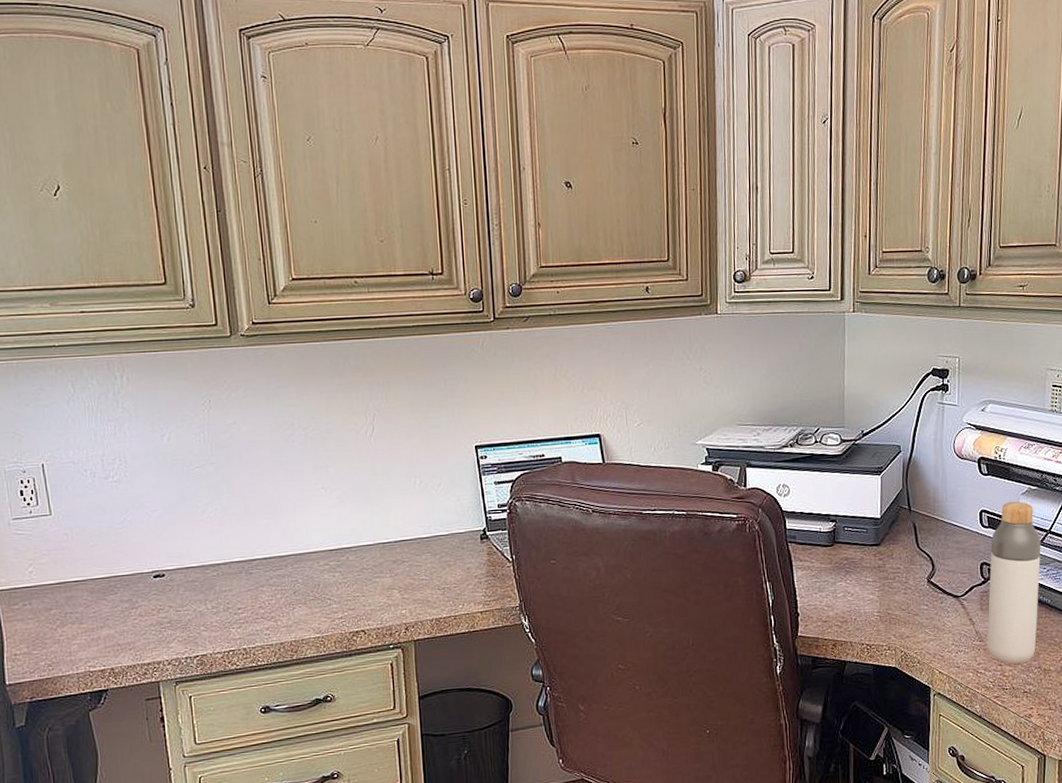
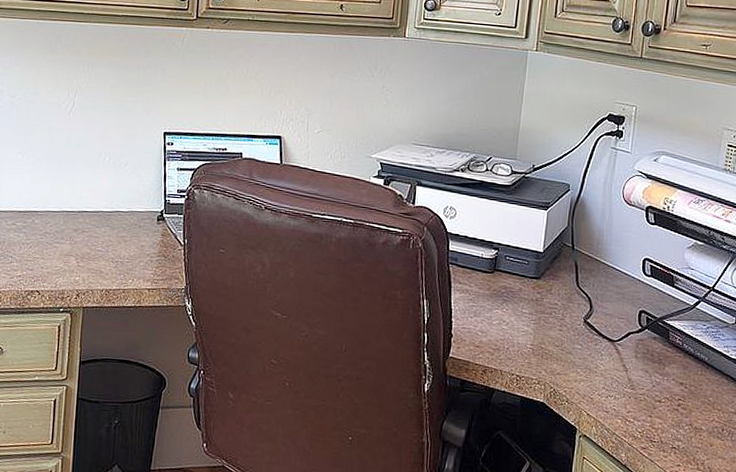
bottle: present [986,501,1041,665] -> none [638,253,703,418]

